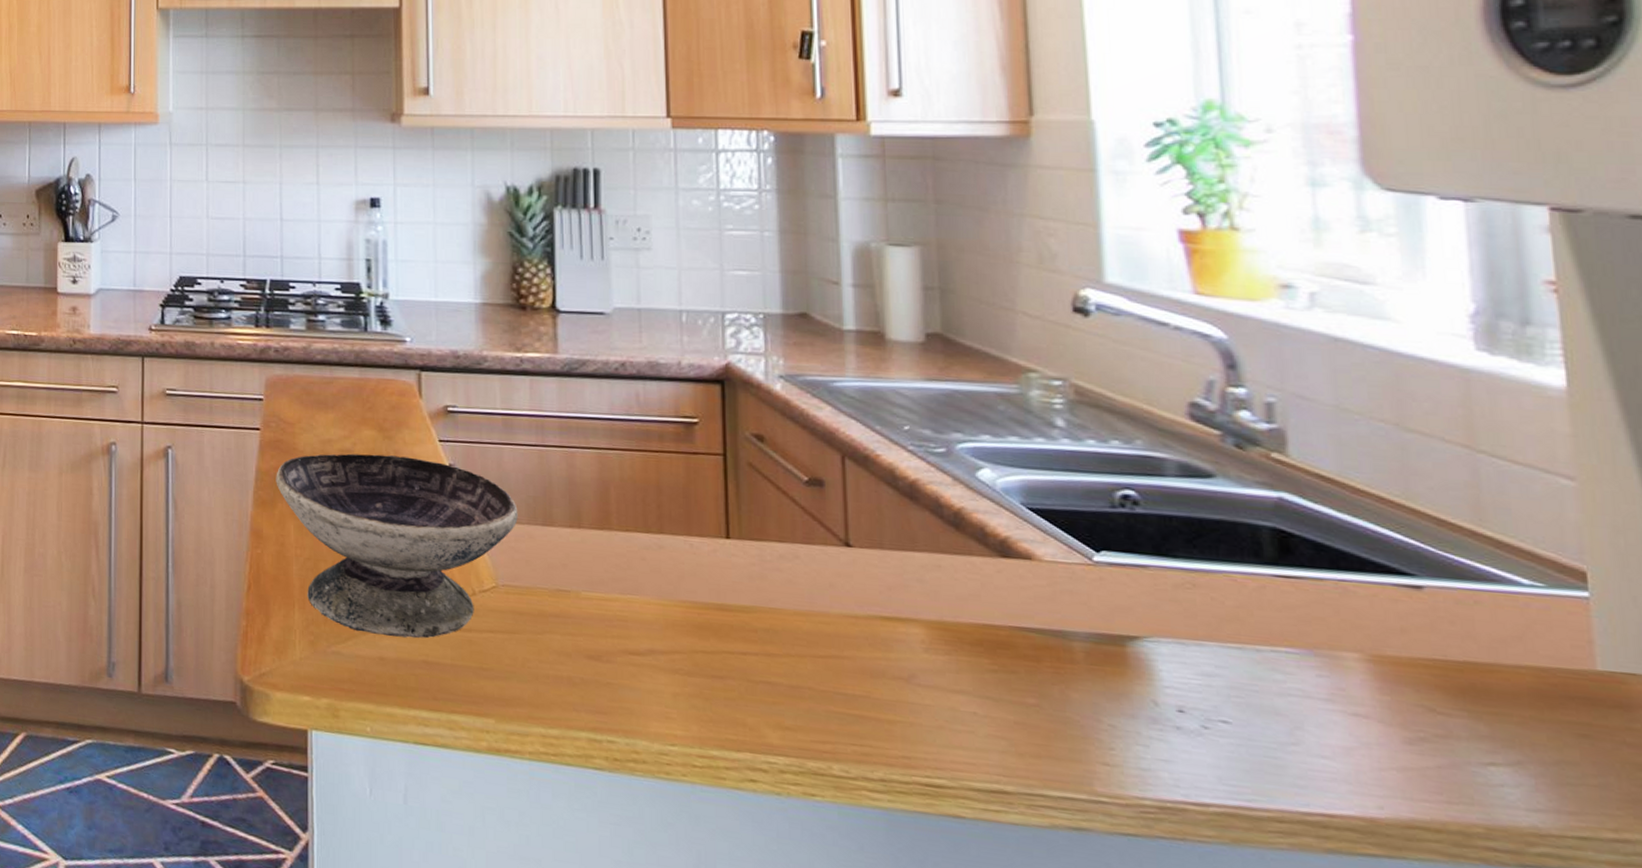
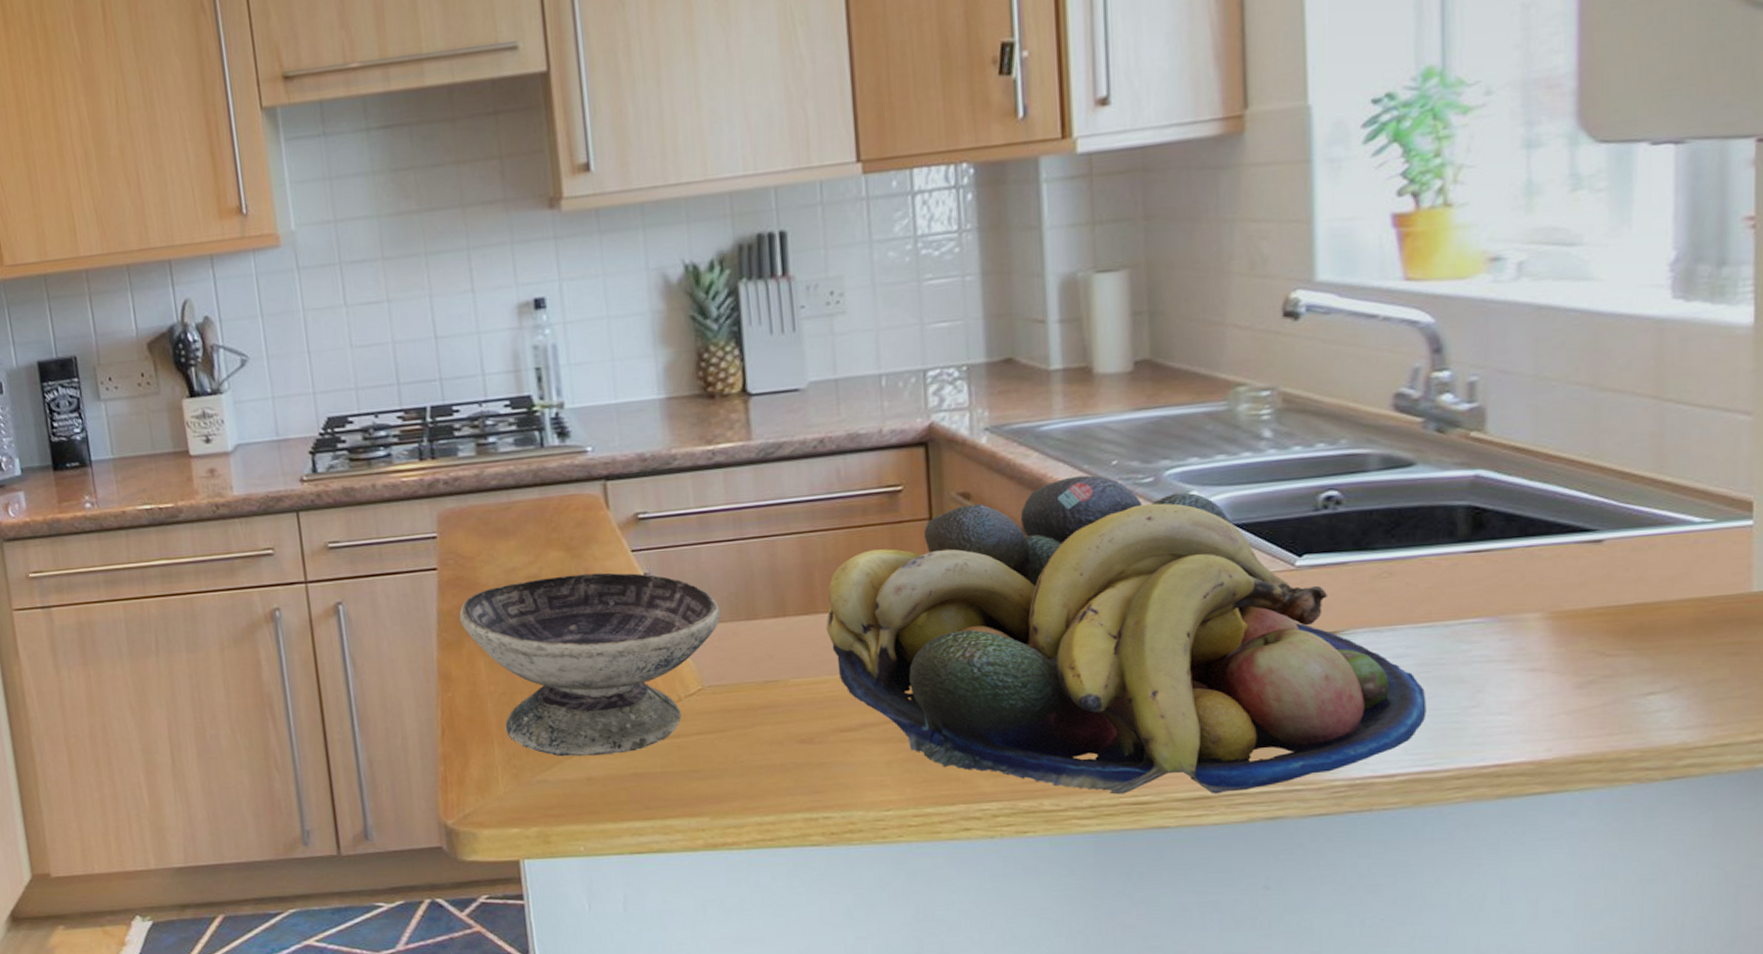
fruit bowl: none [619,435,1241,792] -> present [826,475,1427,795]

